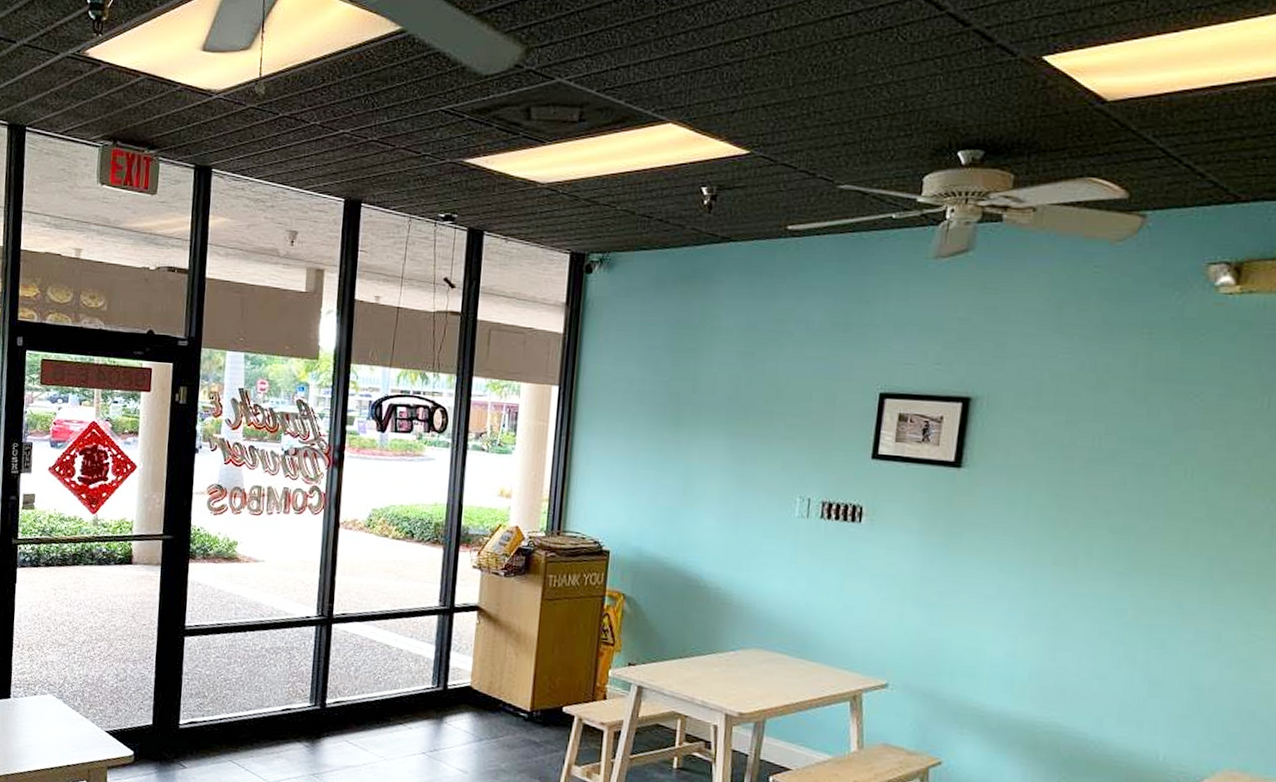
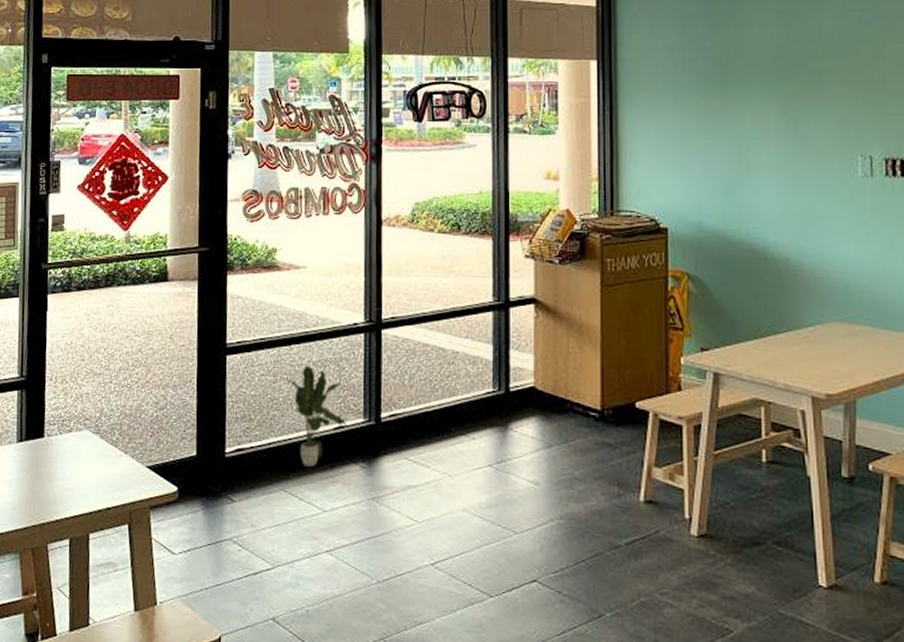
potted plant: none [239,651,295,743] -> present [285,365,347,467]

